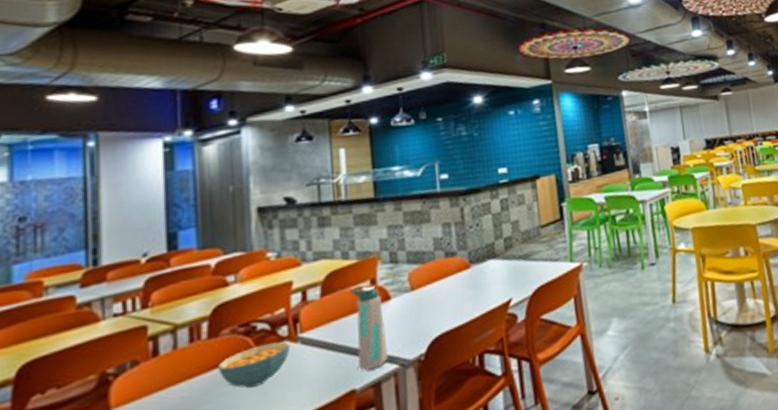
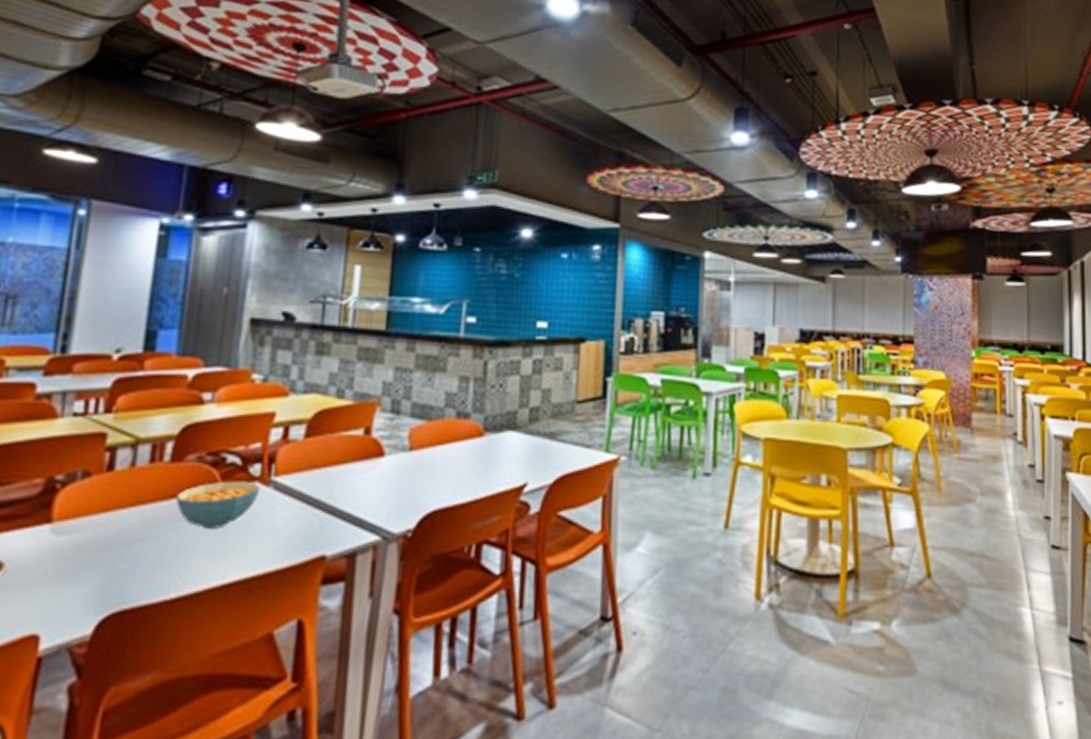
water bottle: present [350,285,389,370] -> none [334,433,374,535]

